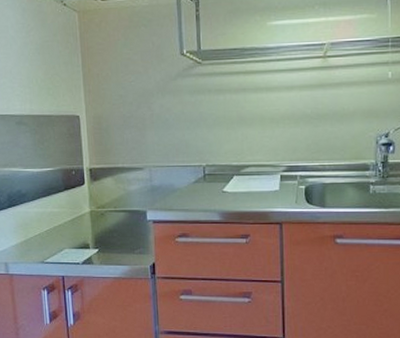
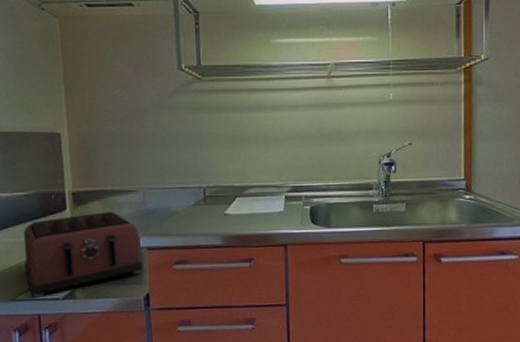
toaster: none [50,187,150,261] -> present [23,212,143,298]

